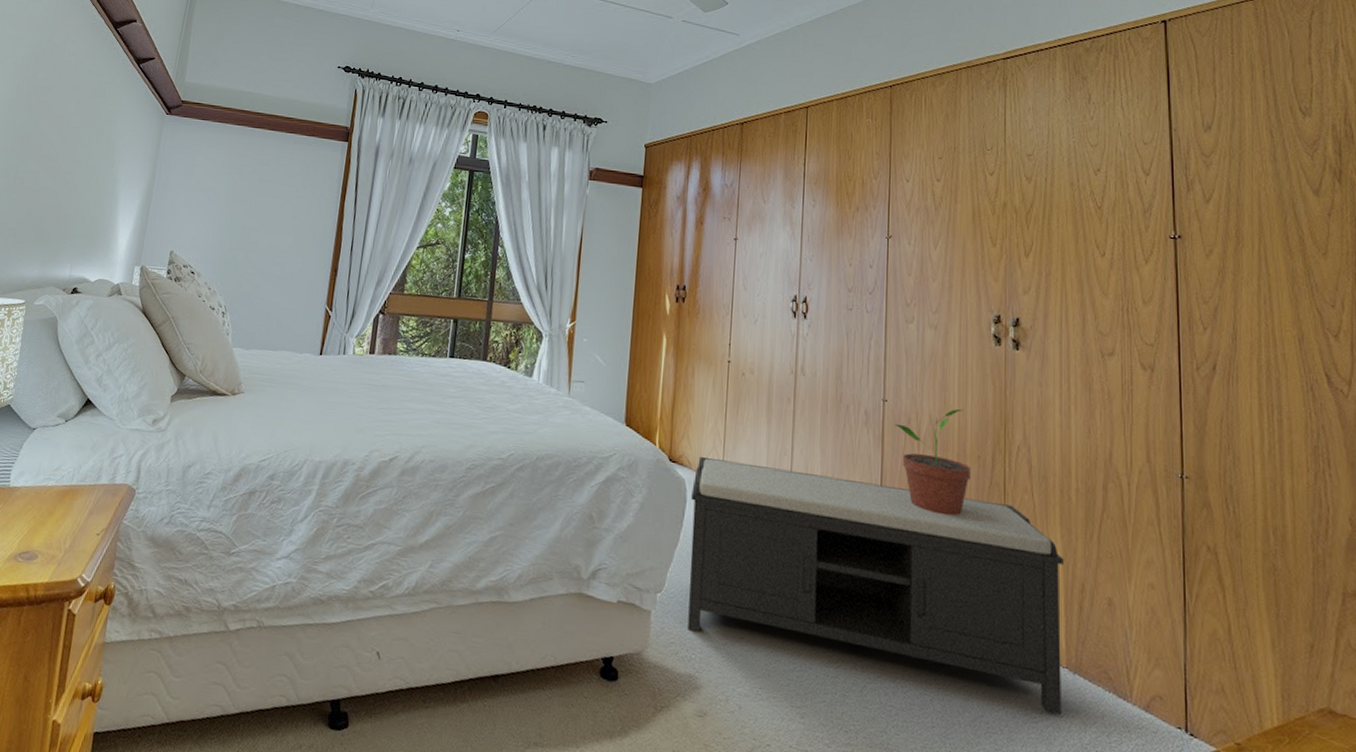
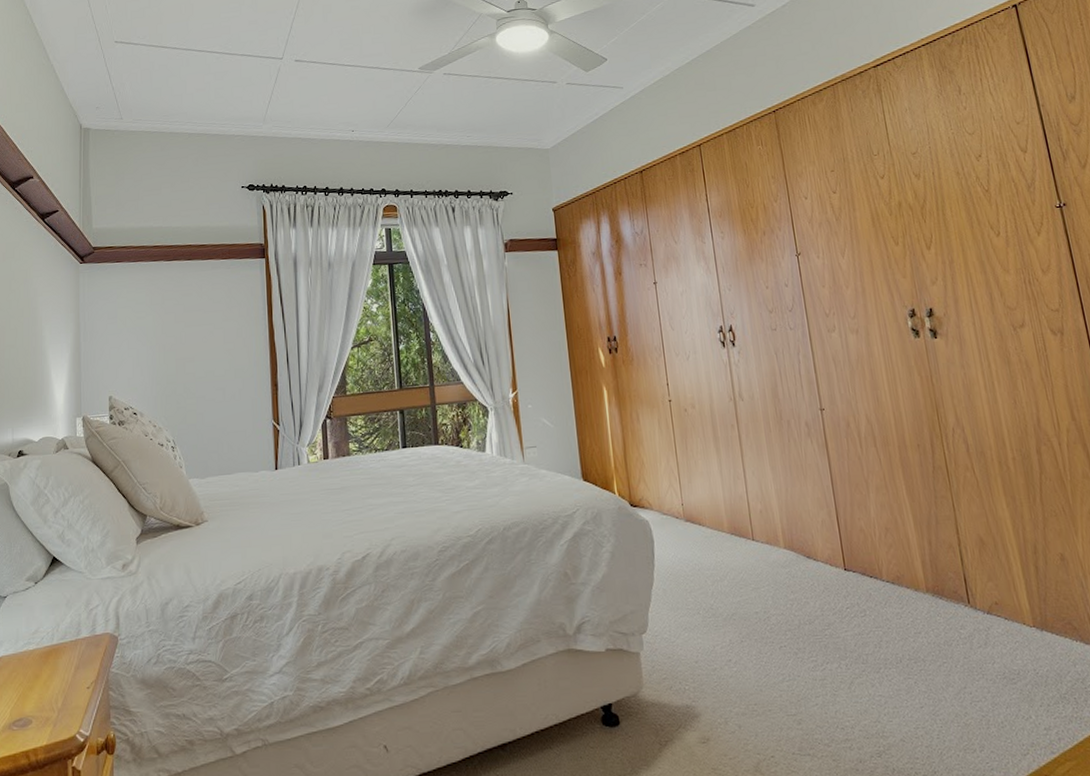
bench: present [687,456,1064,714] -> none [656,485,1037,672]
potted plant: present [894,408,970,516] -> none [835,403,914,507]

